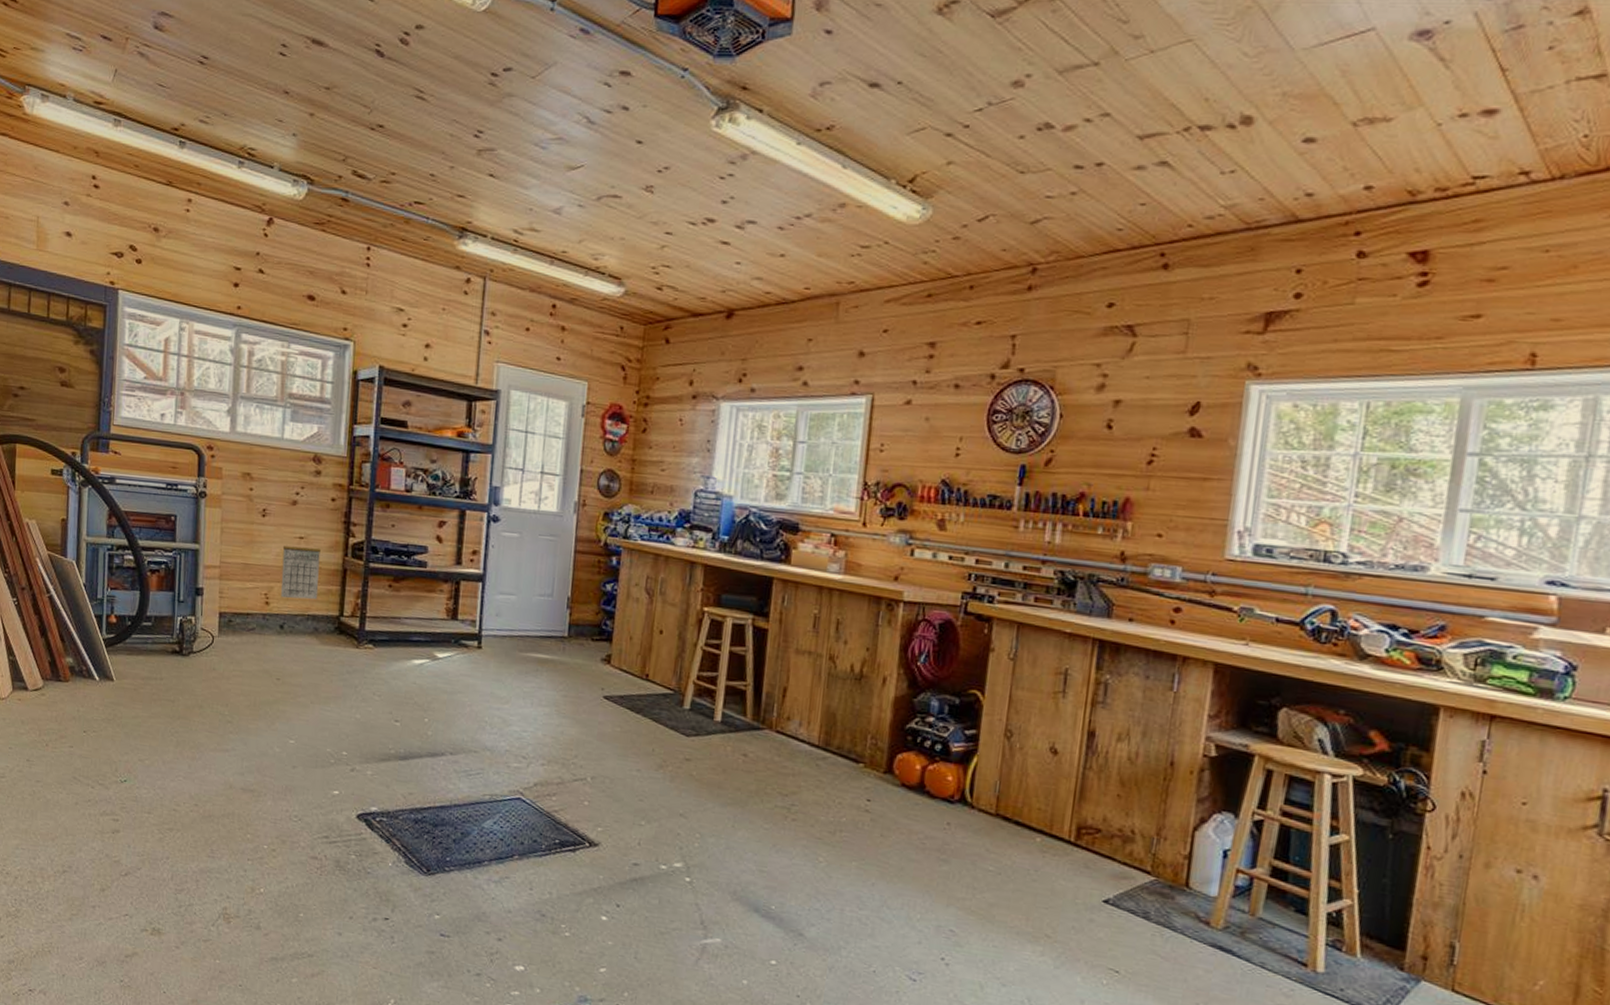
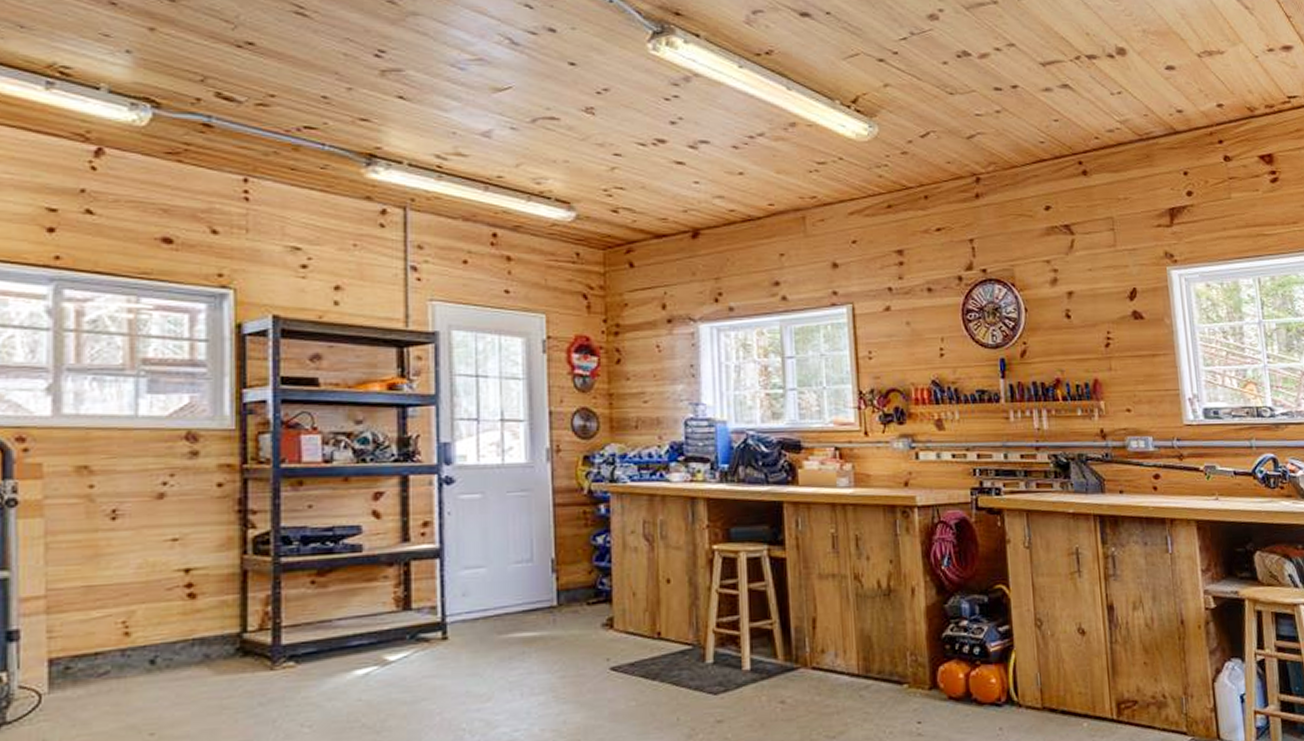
calendar: present [281,545,321,600] -> none [146,549,207,623]

